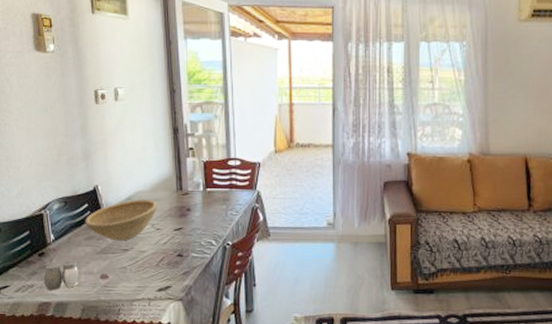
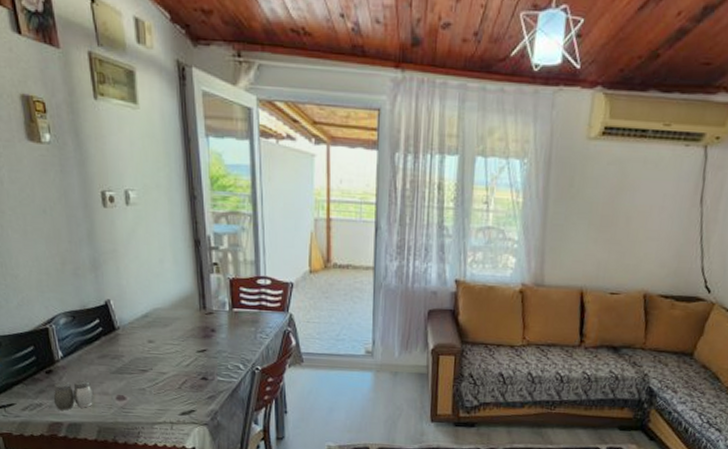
bowl: present [85,199,161,241] -> none [96,317,183,361]

